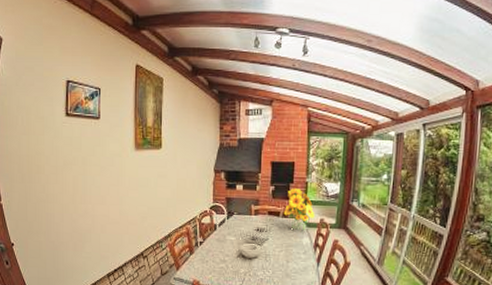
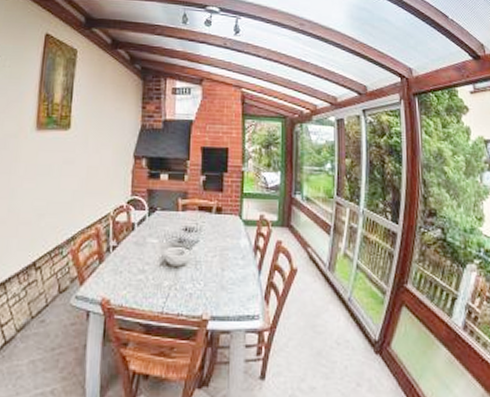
flower bouquet: present [283,187,315,230] -> none [216,177,254,229]

